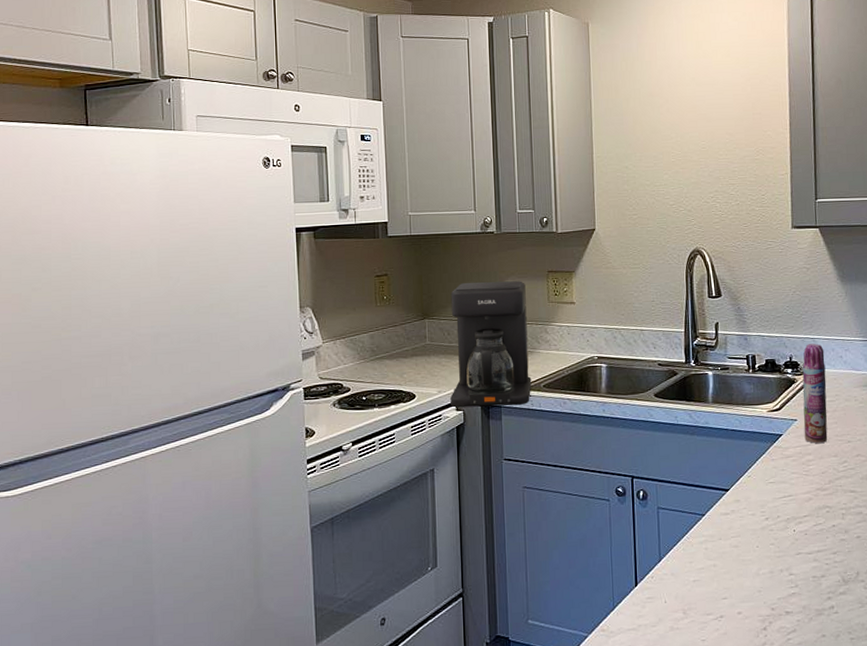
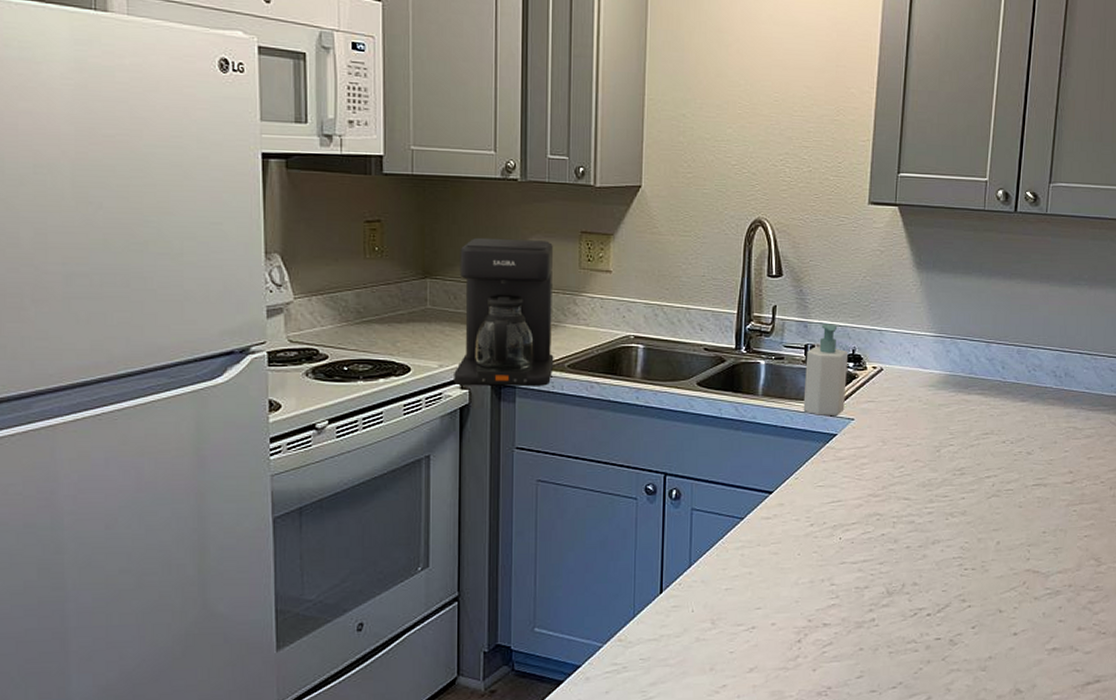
soap bottle: none [748,335,787,419] -> present [803,324,849,417]
whipped cream can: present [802,344,828,443] -> none [860,336,891,445]

